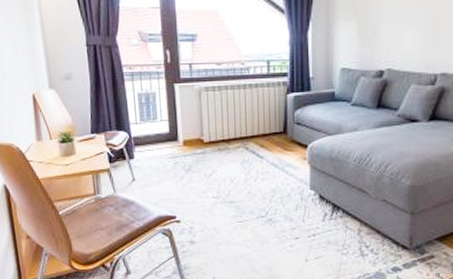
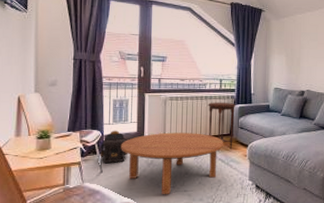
backpack: none [129,131,161,171] -> present [100,130,127,164]
coffee table: none [152,131,277,206] -> present [121,132,224,194]
side table: none [253,91,290,154] -> present [208,102,236,152]

